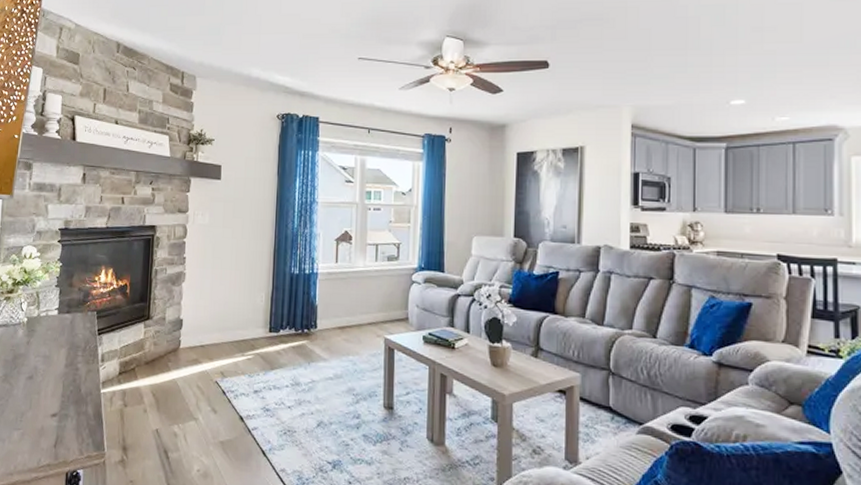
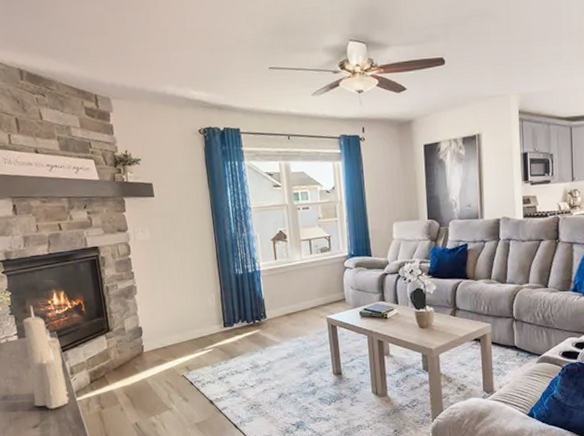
candle: none [58,280,97,398] -> present [22,306,69,409]

